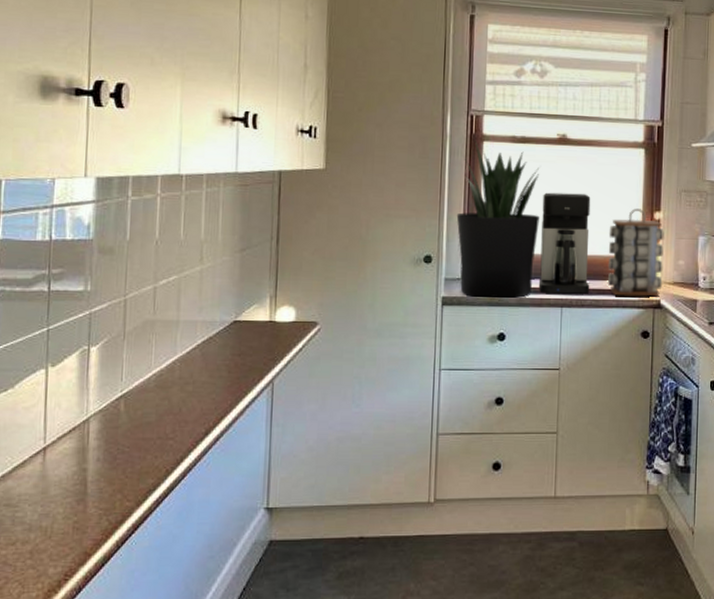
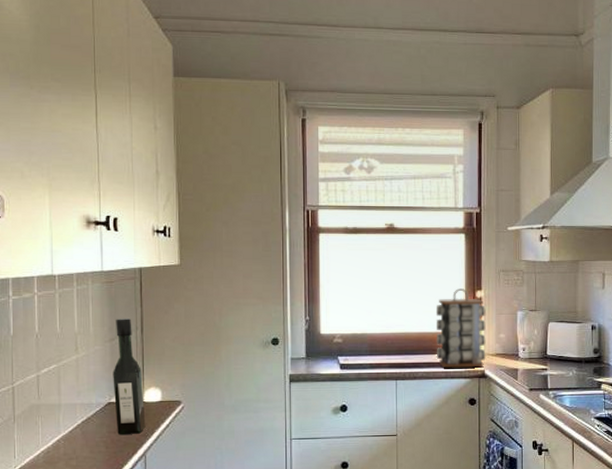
bottle: none [241,226,276,359] -> present [113,317,146,436]
planter: present [456,140,540,299] -> none [298,233,373,375]
coffee maker: present [538,192,591,294] -> none [374,277,421,369]

